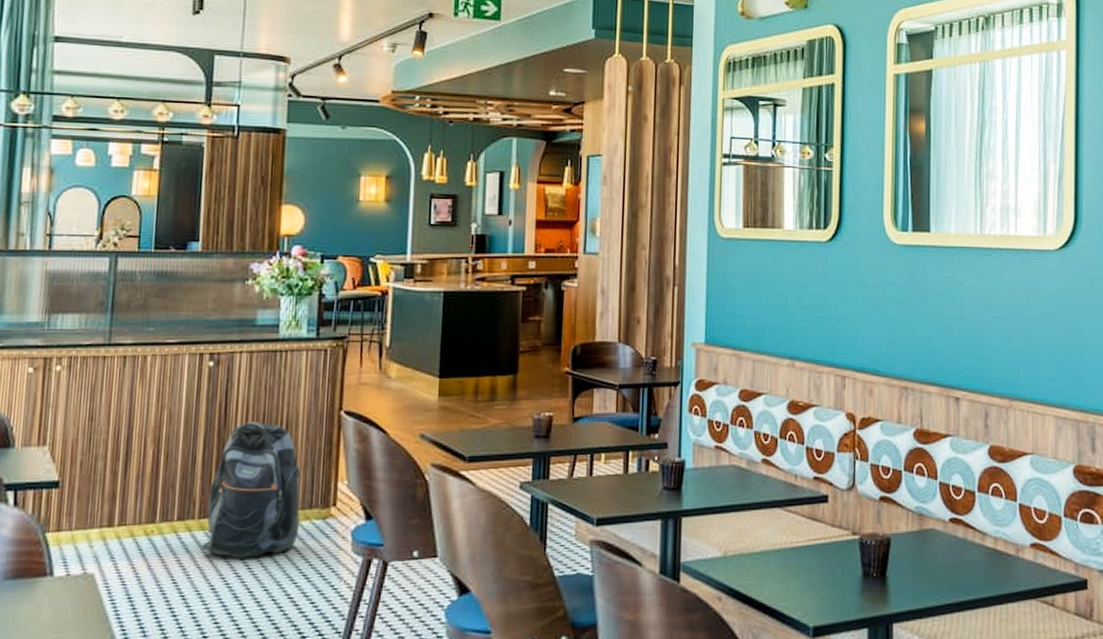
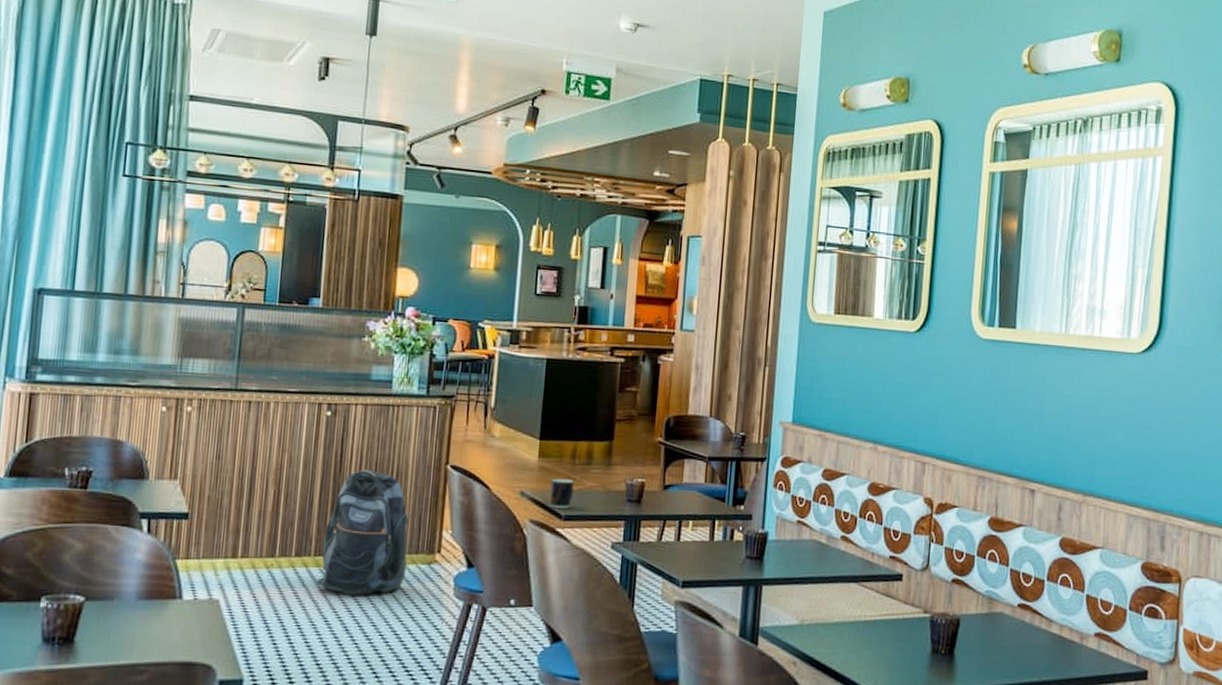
mug: none [452,417,478,450] -> present [550,478,575,509]

